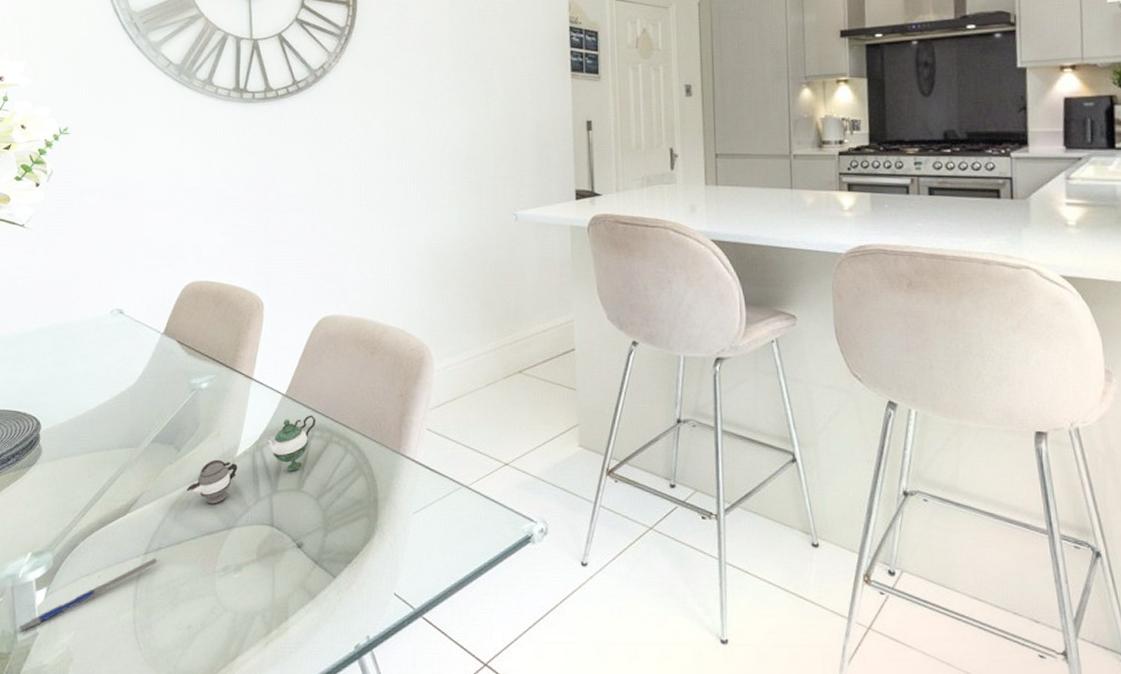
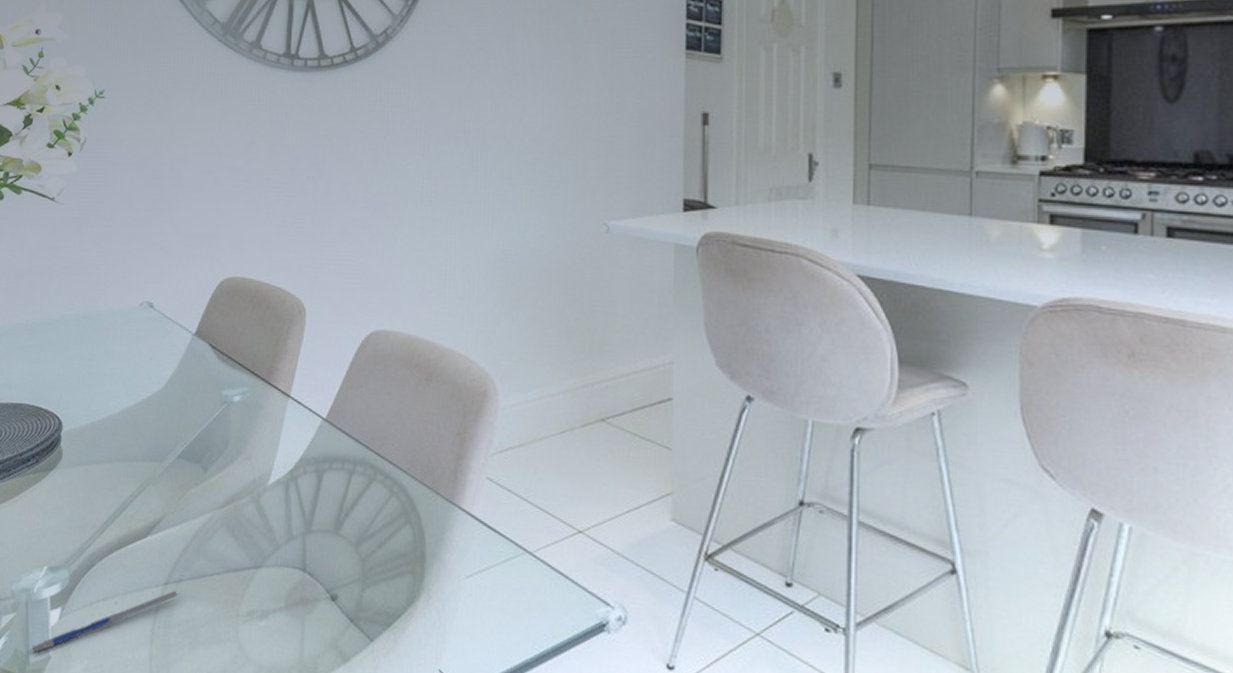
teapot: present [186,415,316,504] -> none [212,446,359,538]

